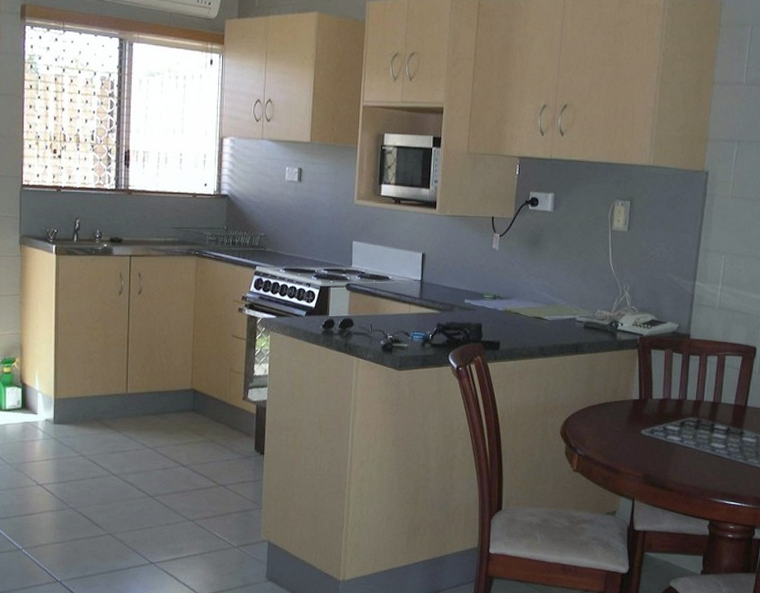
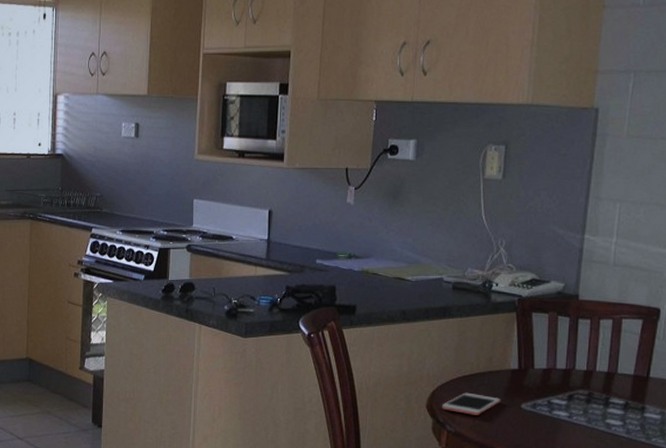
cell phone: none [574,420,624,440] -> present [442,392,501,415]

